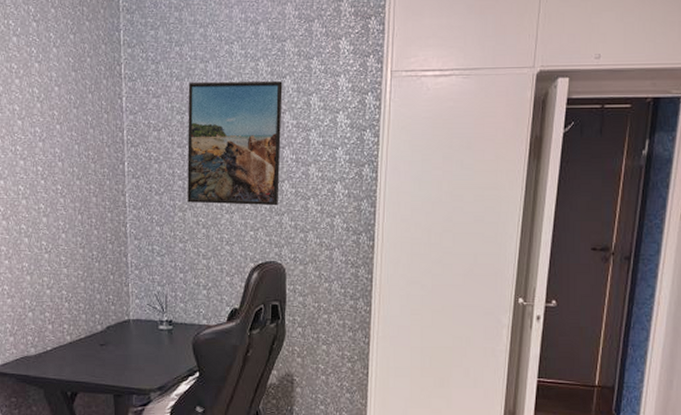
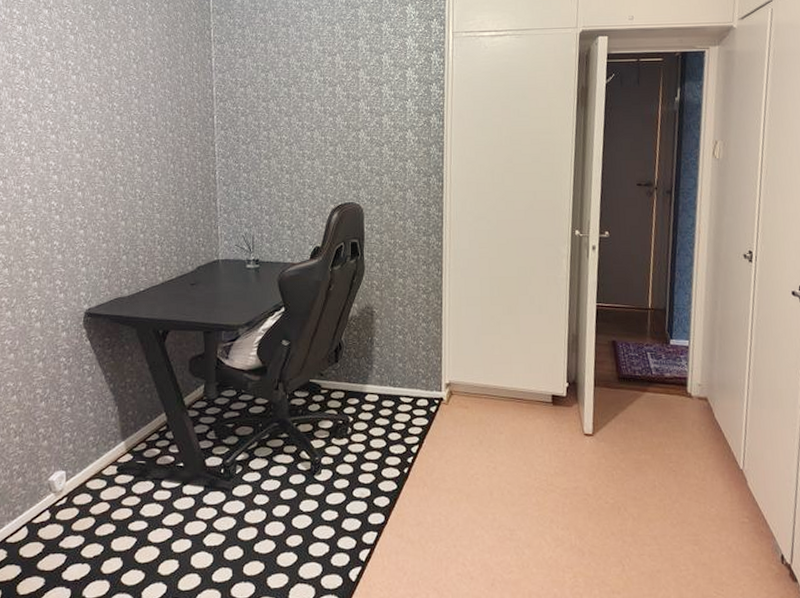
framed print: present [187,81,283,206] -> none [271,42,357,153]

